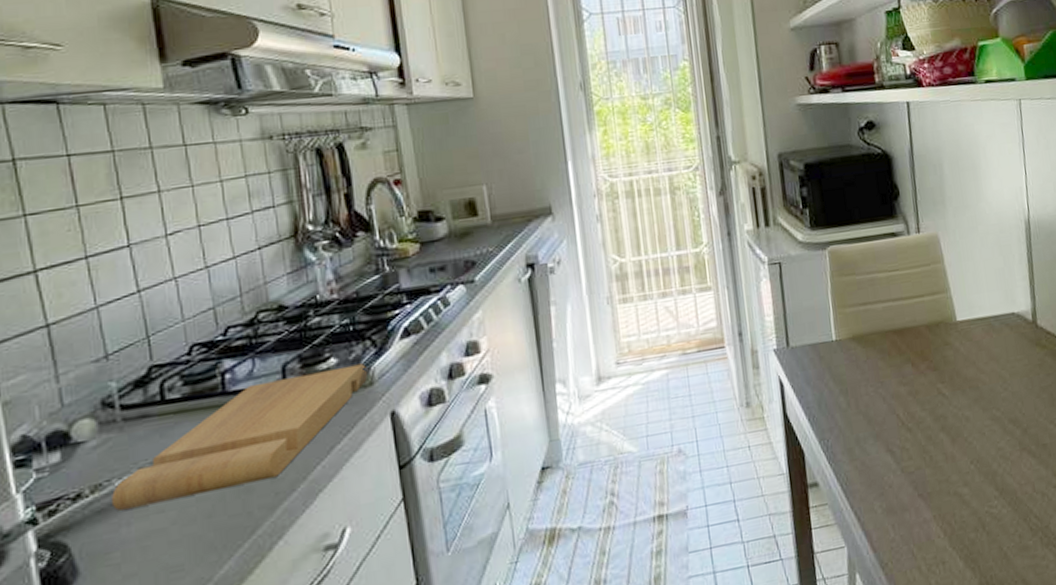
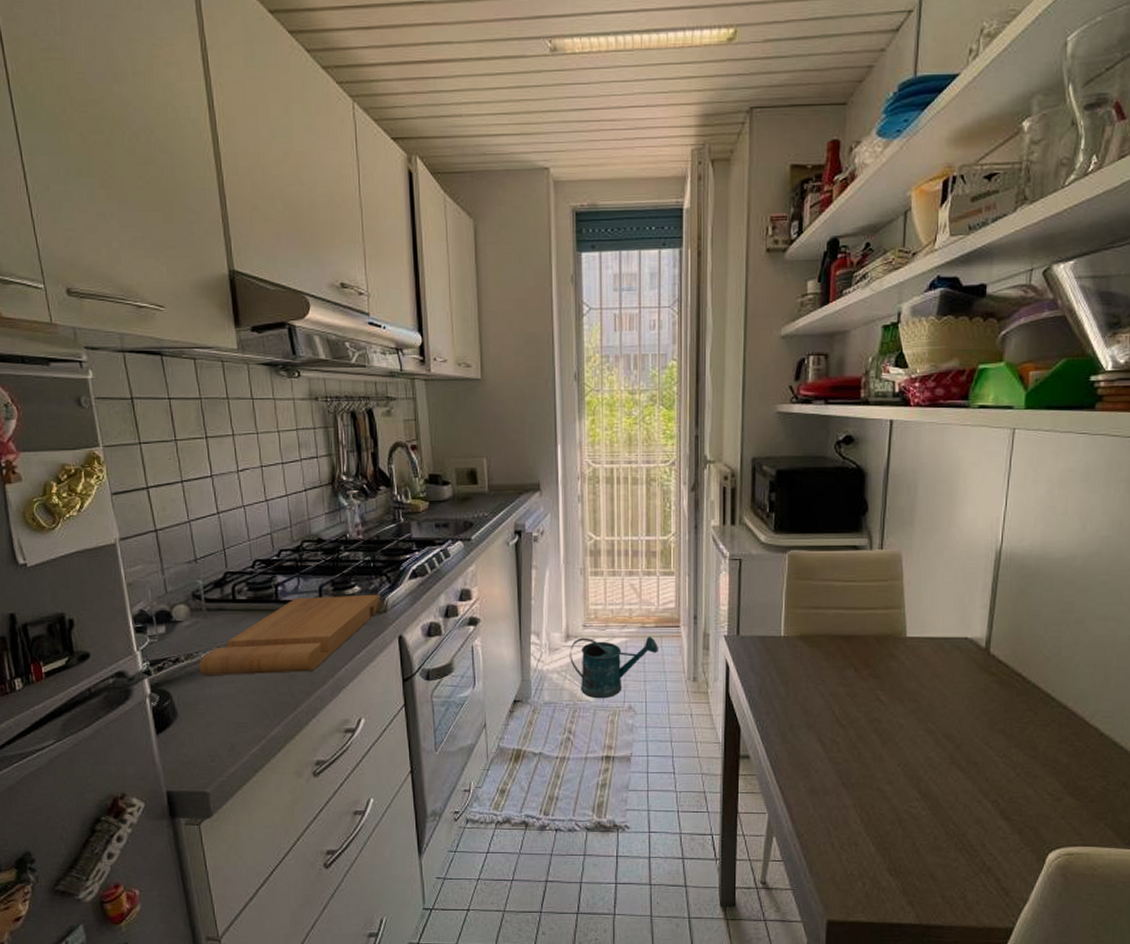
watering can: none [603,363,704,448] -> present [570,636,658,699]

